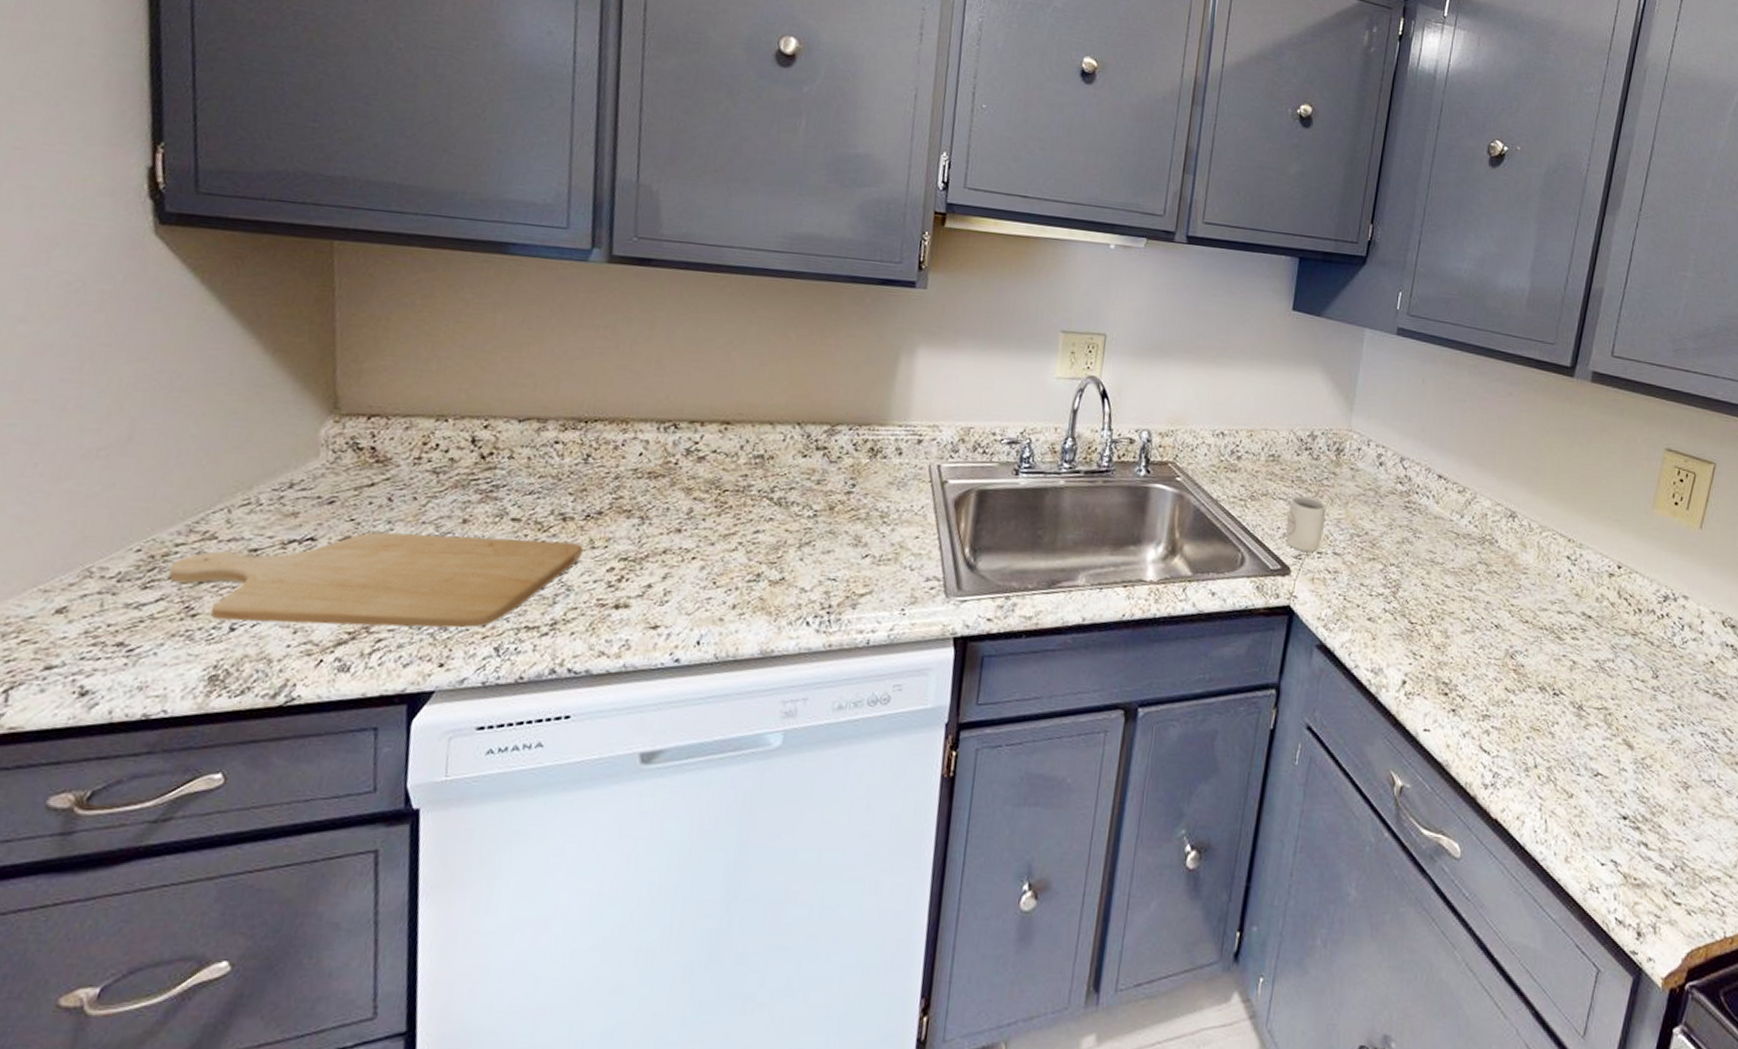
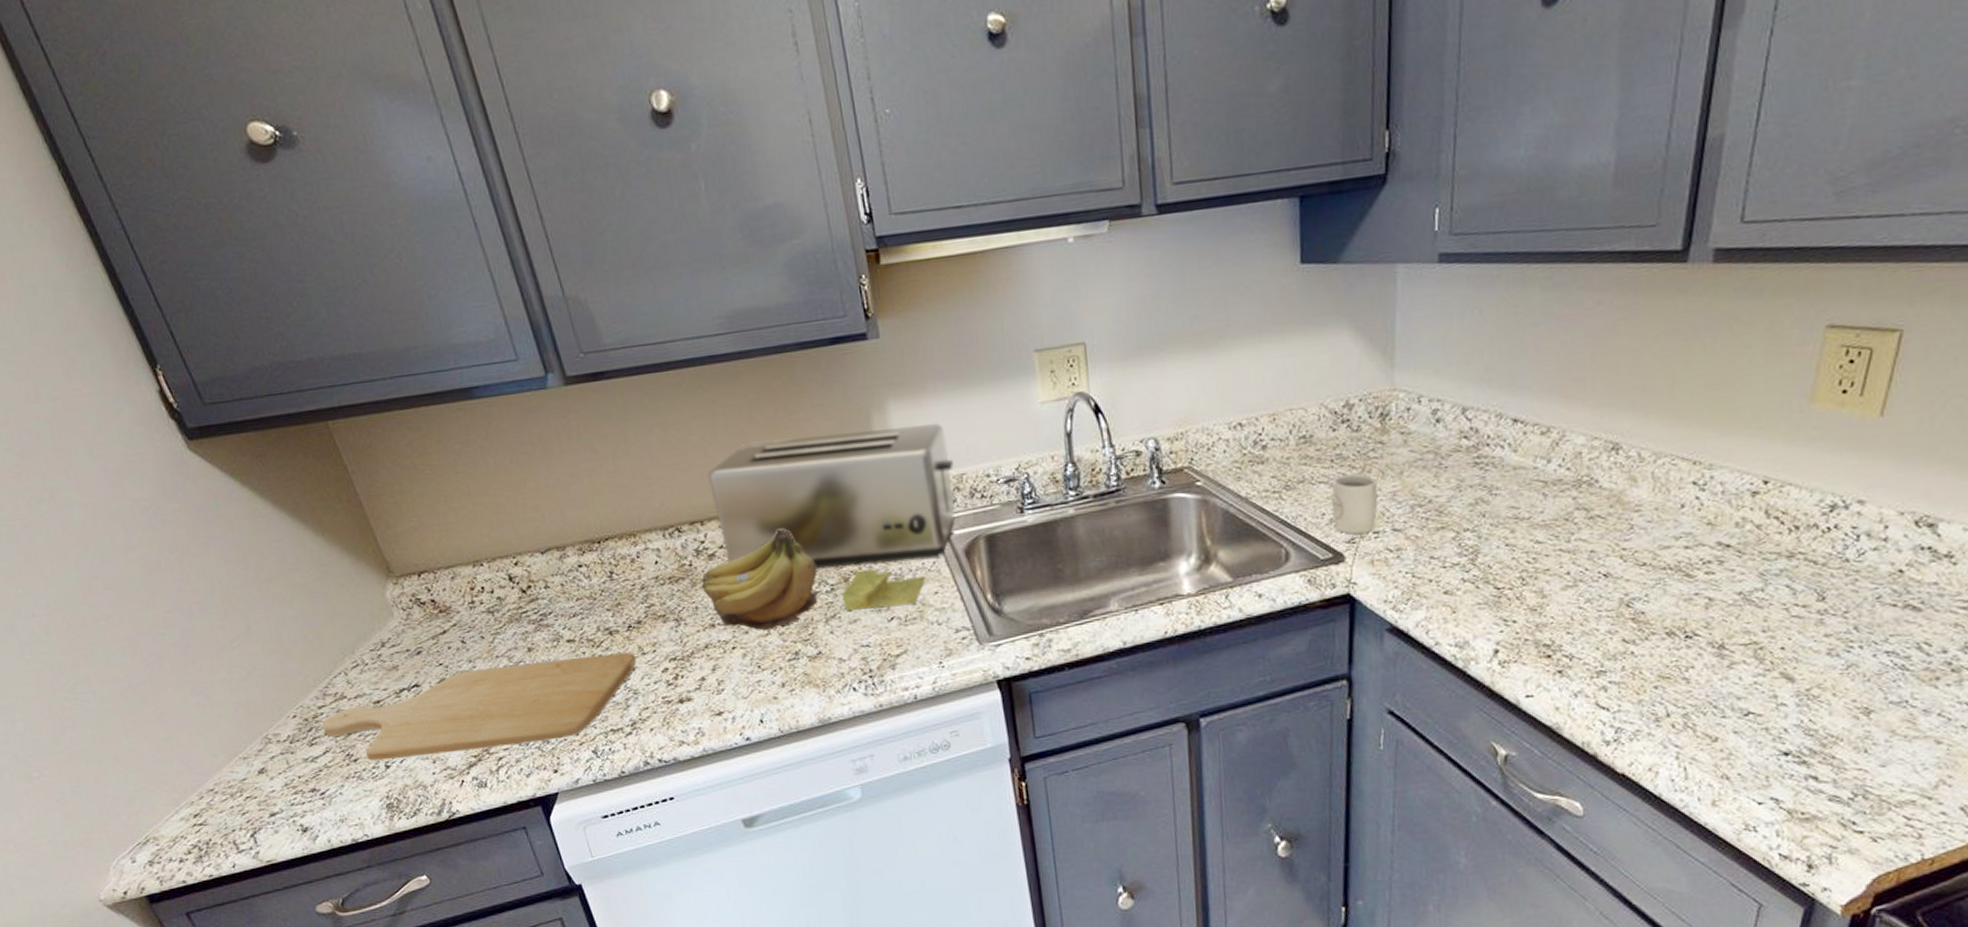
fruit: none [680,445,806,545] -> present [700,528,819,630]
toaster: none [716,356,965,502] -> present [706,422,956,567]
sponge: none [822,501,911,544] -> present [841,569,926,611]

